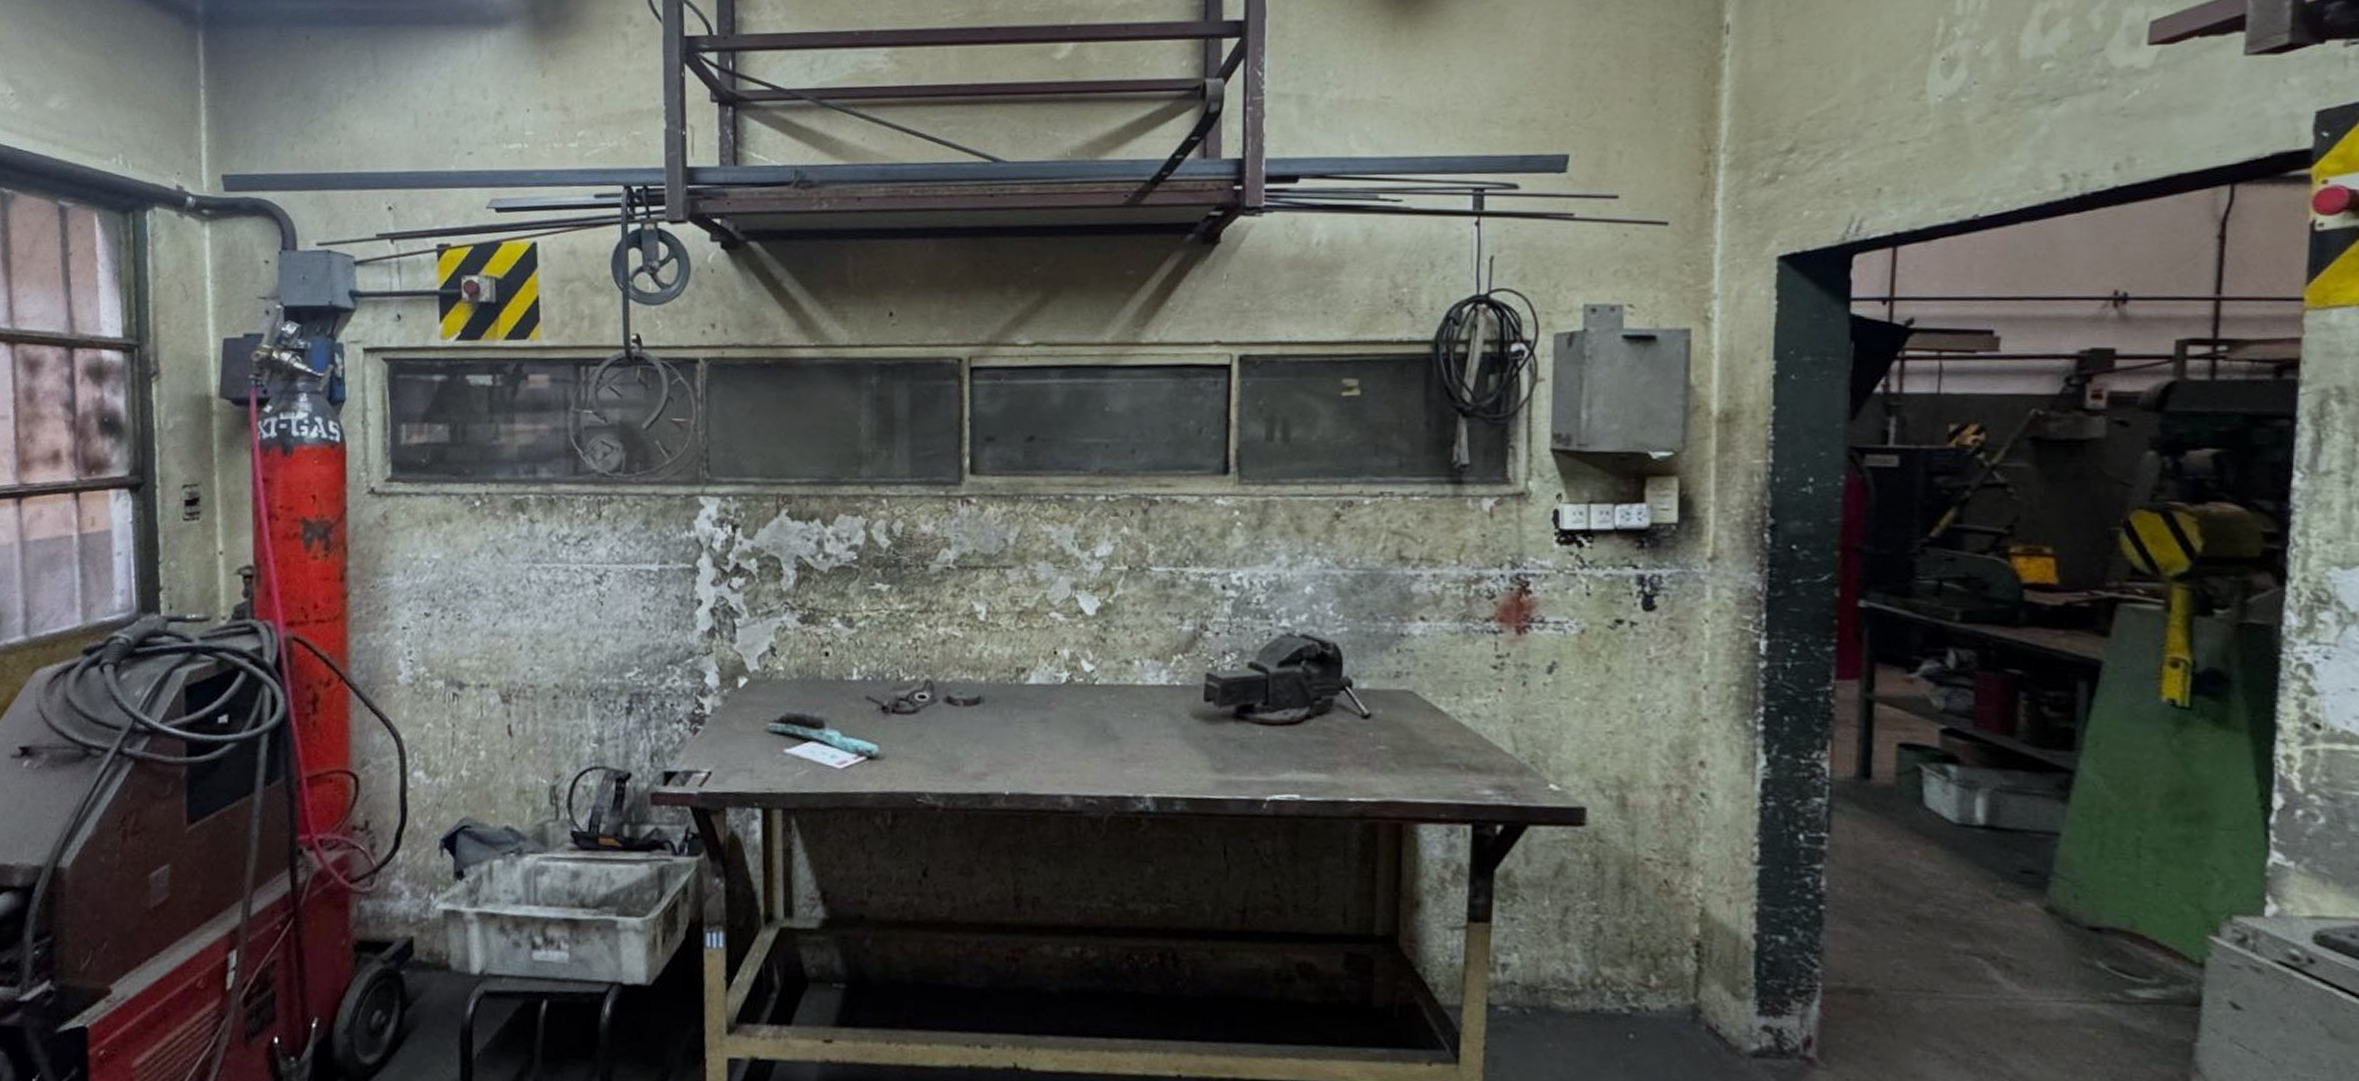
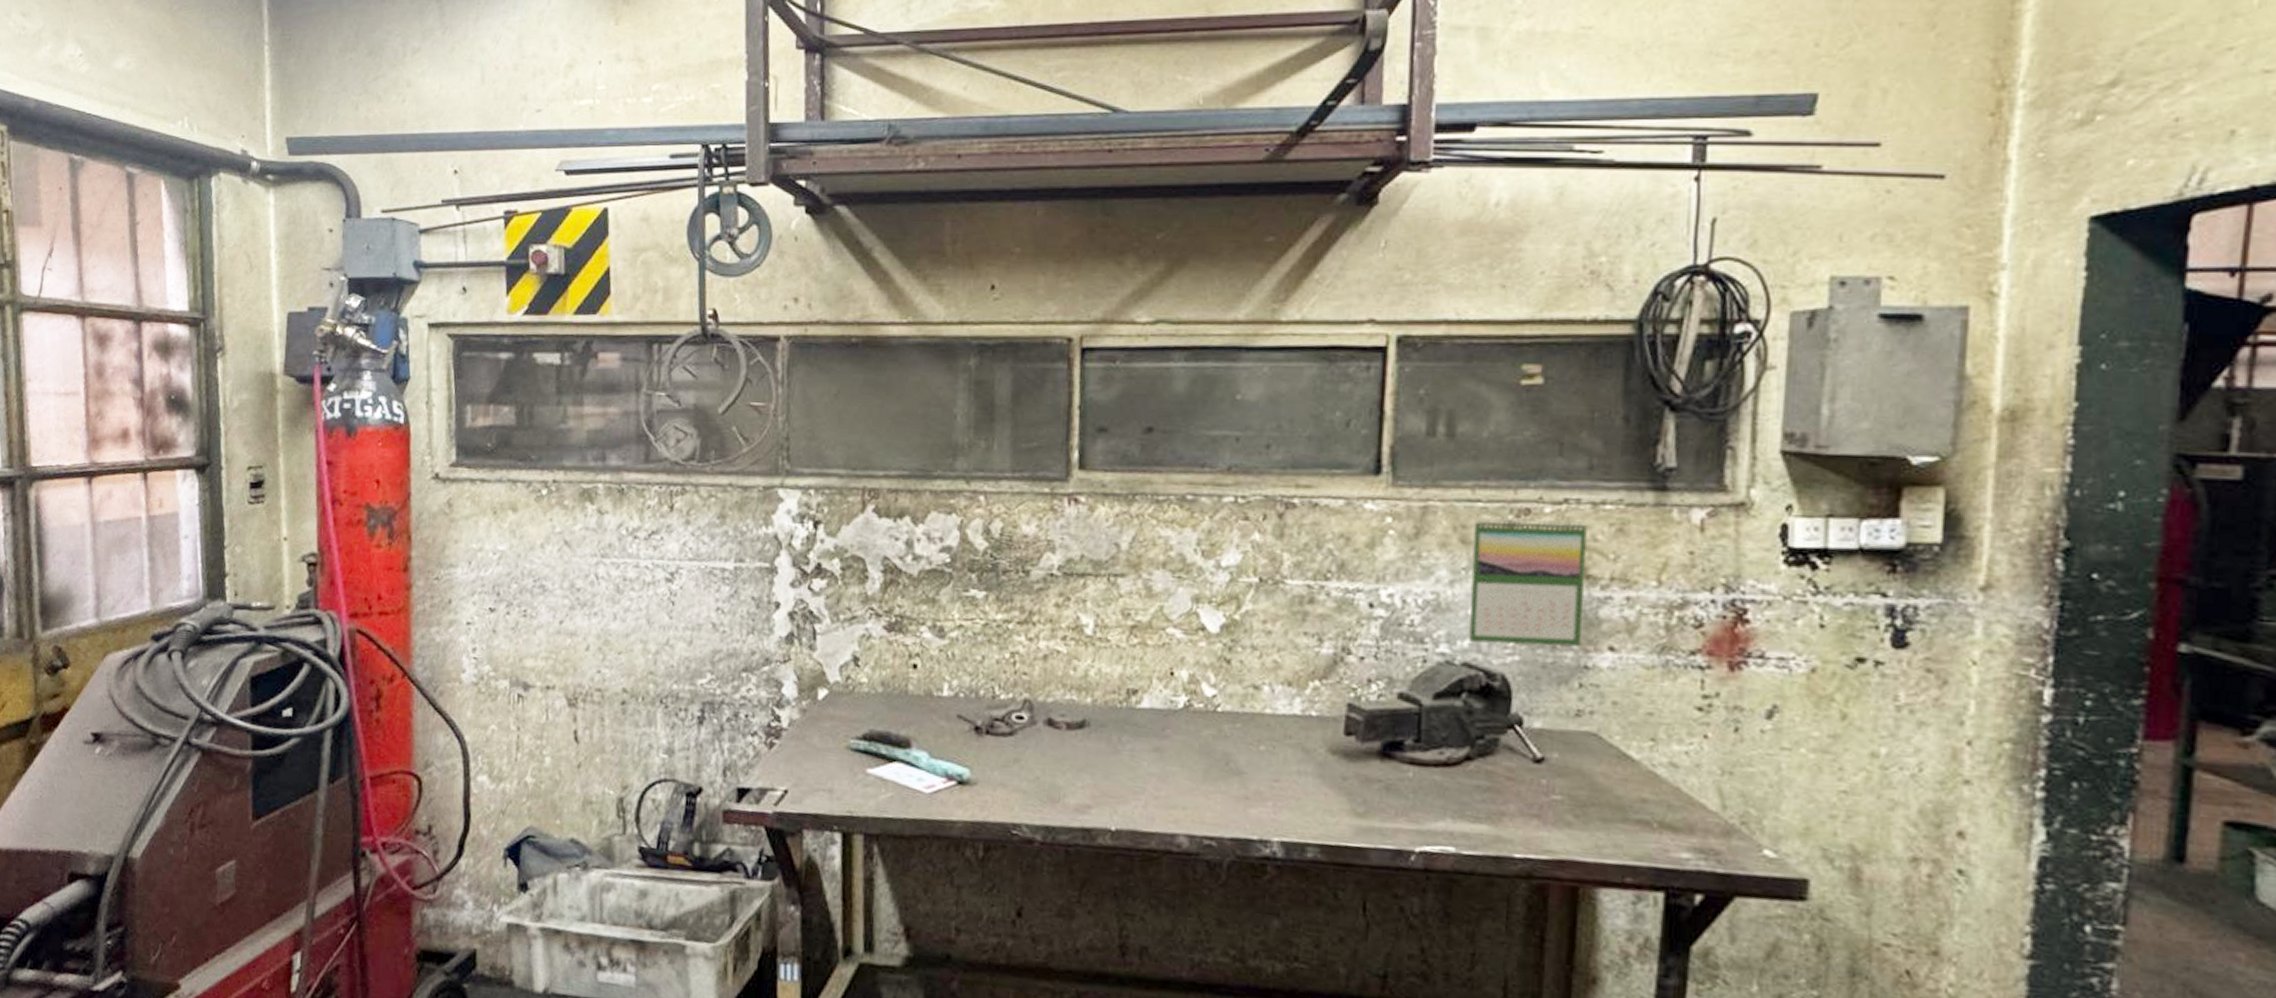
calendar: none [1305,508,1400,618] -> present [1468,517,1588,647]

